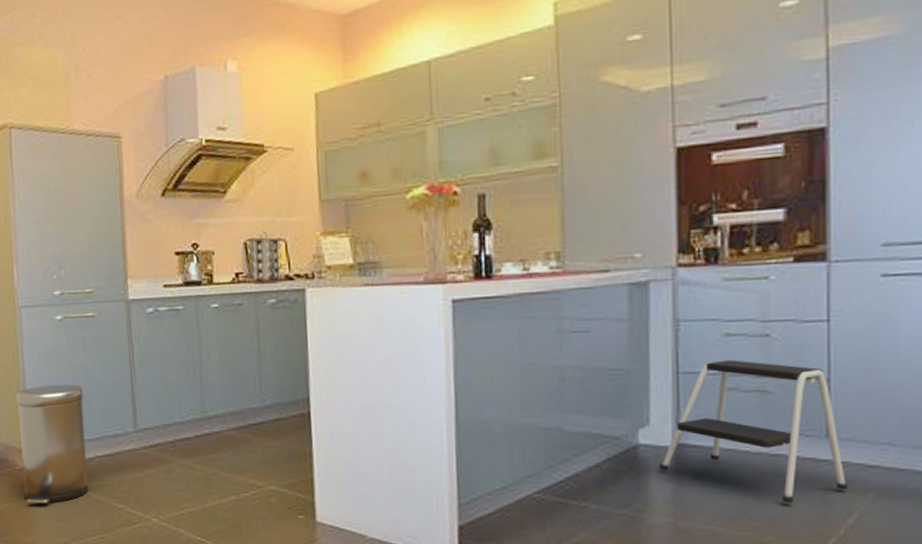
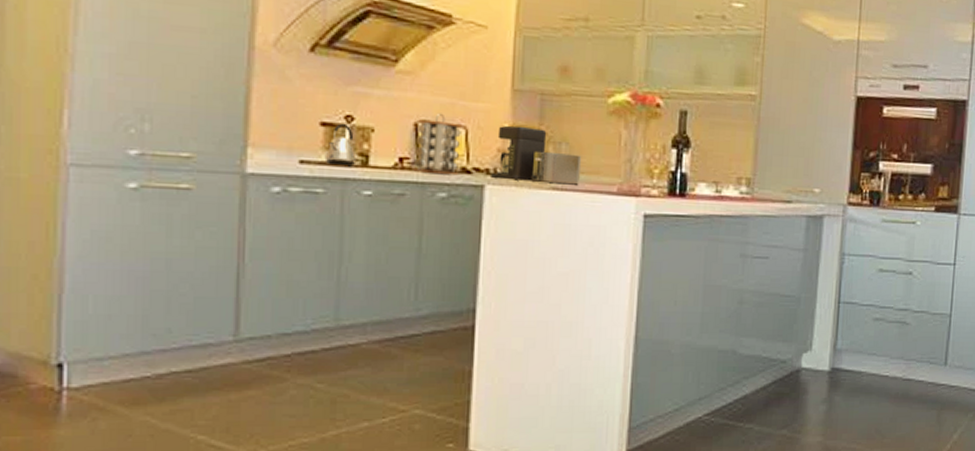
pedal bin: present [16,384,89,503] -> none [41,274,161,436]
coffee maker: none [310,232,355,282] -> present [491,125,547,182]
toaster: none [343,251,388,282] -> present [531,150,582,187]
step stool: present [659,360,848,503] -> none [816,293,956,422]

